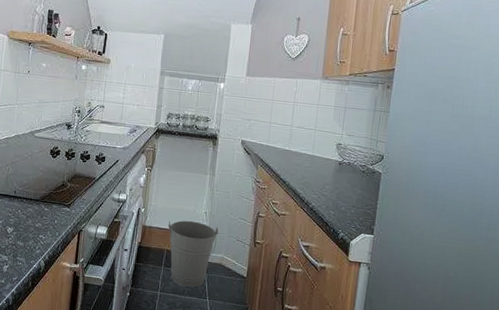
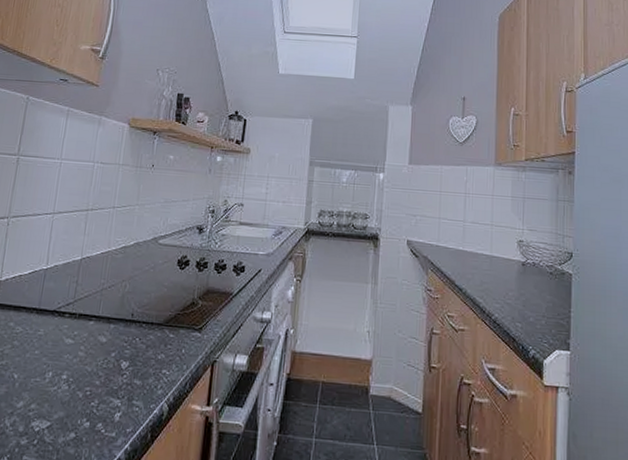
bucket: present [167,220,219,288] -> none [322,342,385,430]

